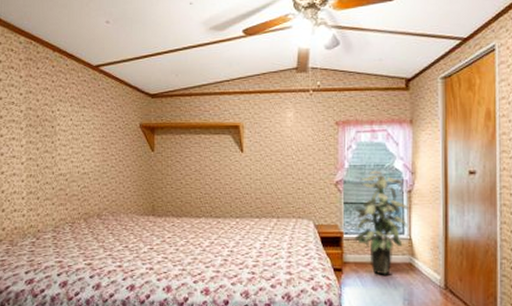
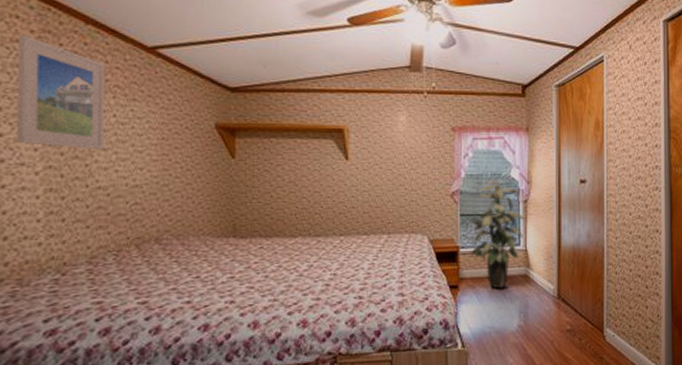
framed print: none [11,63,65,145] -> present [17,34,105,149]

